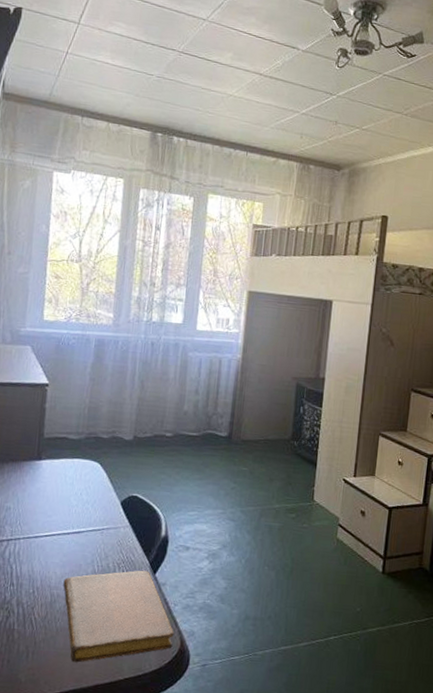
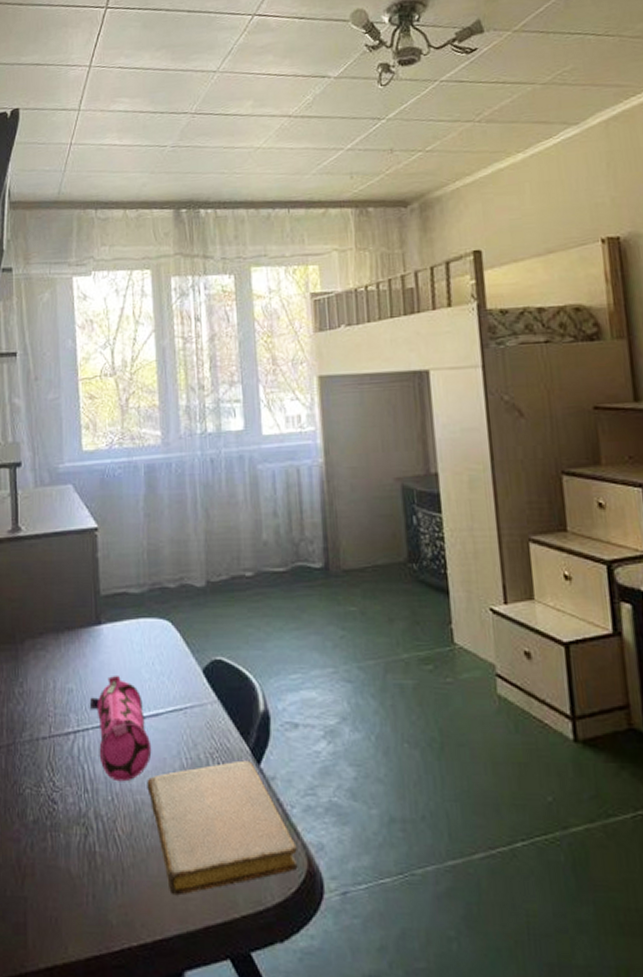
pencil case: none [23,499,71,580] -> present [89,675,152,782]

